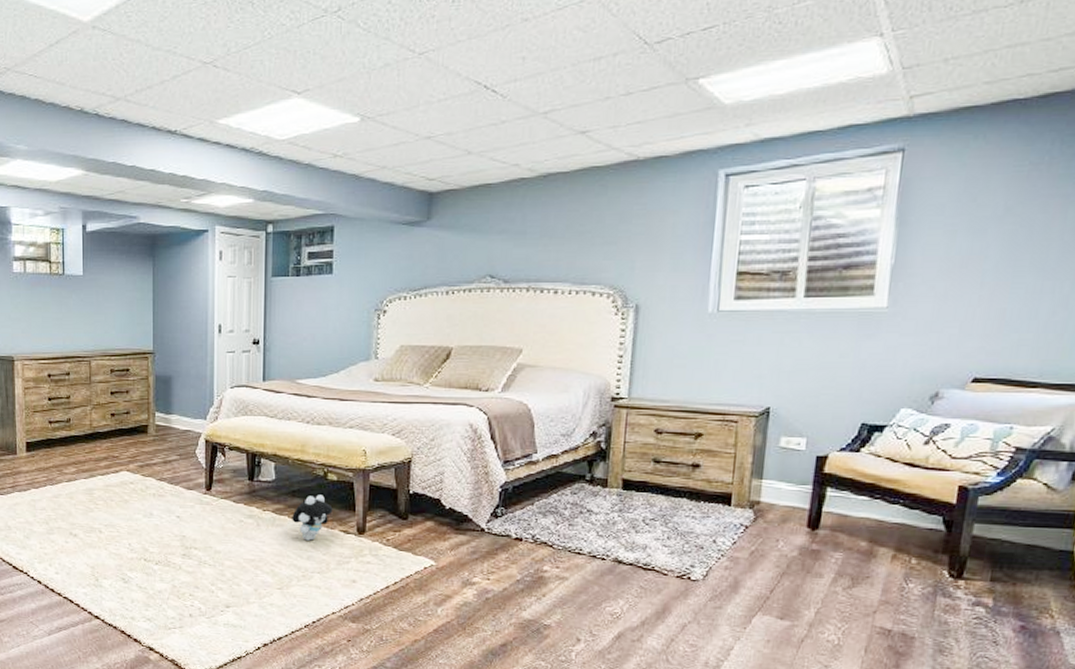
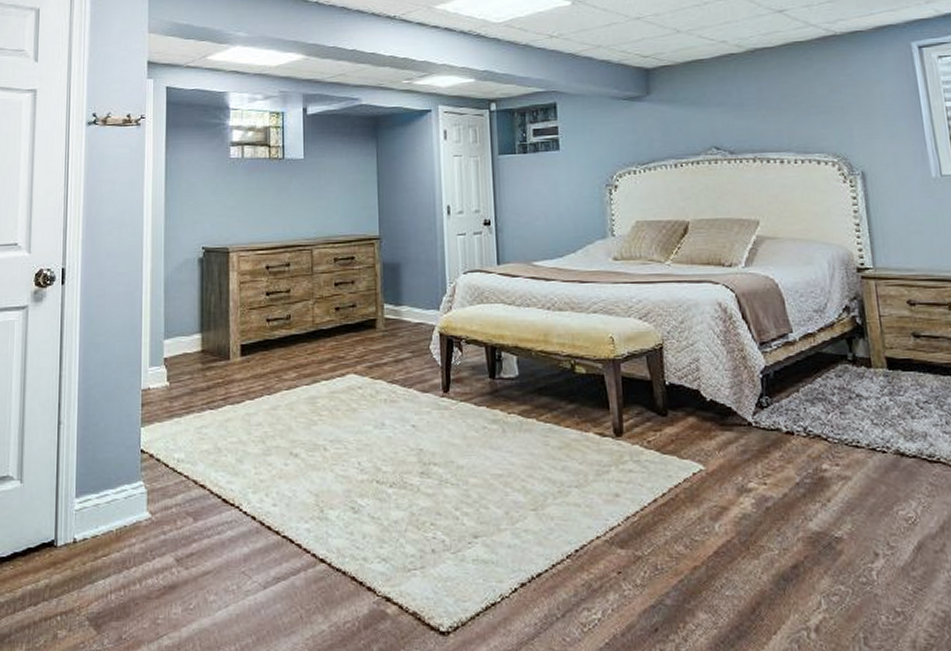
plush toy: present [292,495,333,541] -> none [540,391,585,447]

